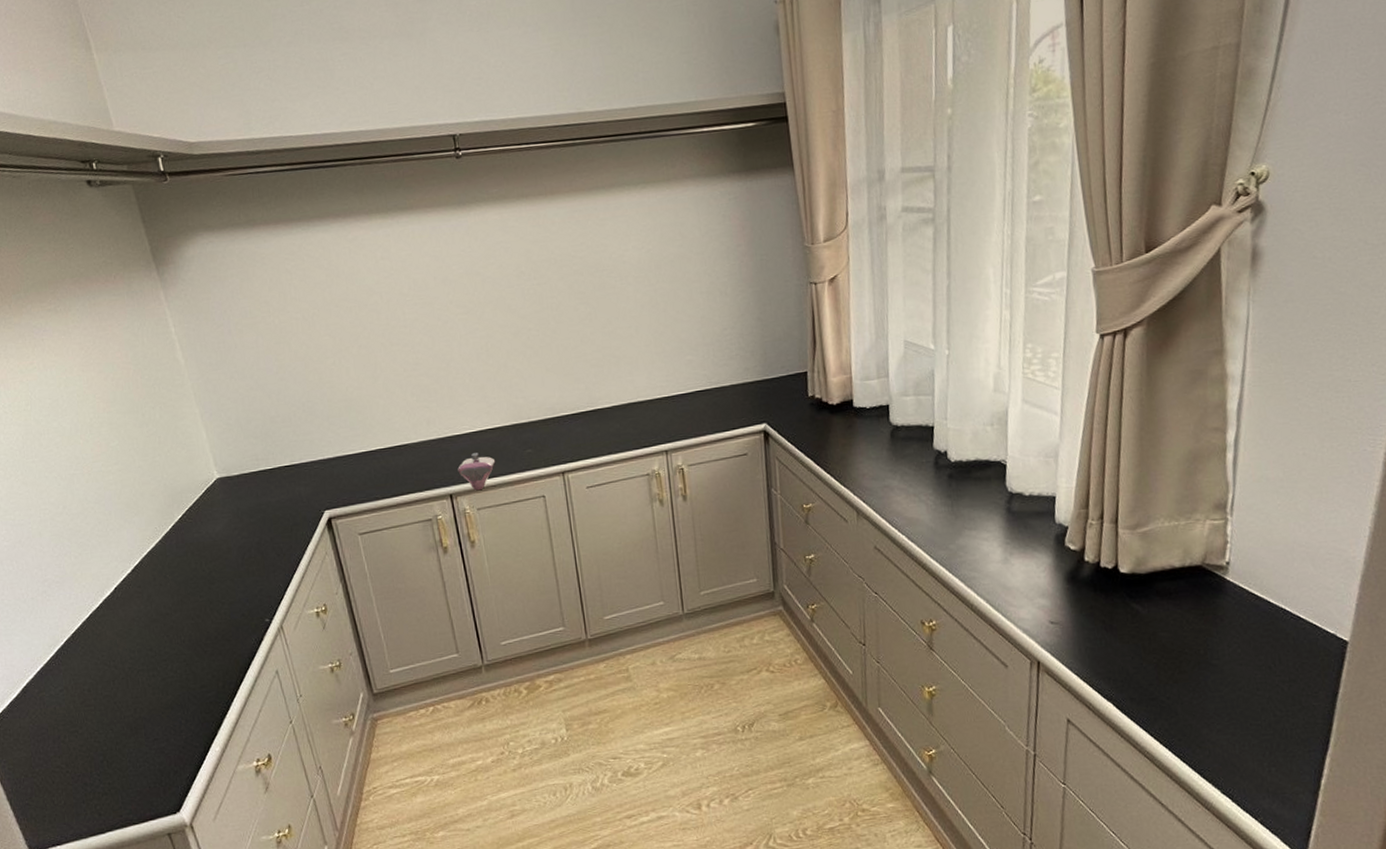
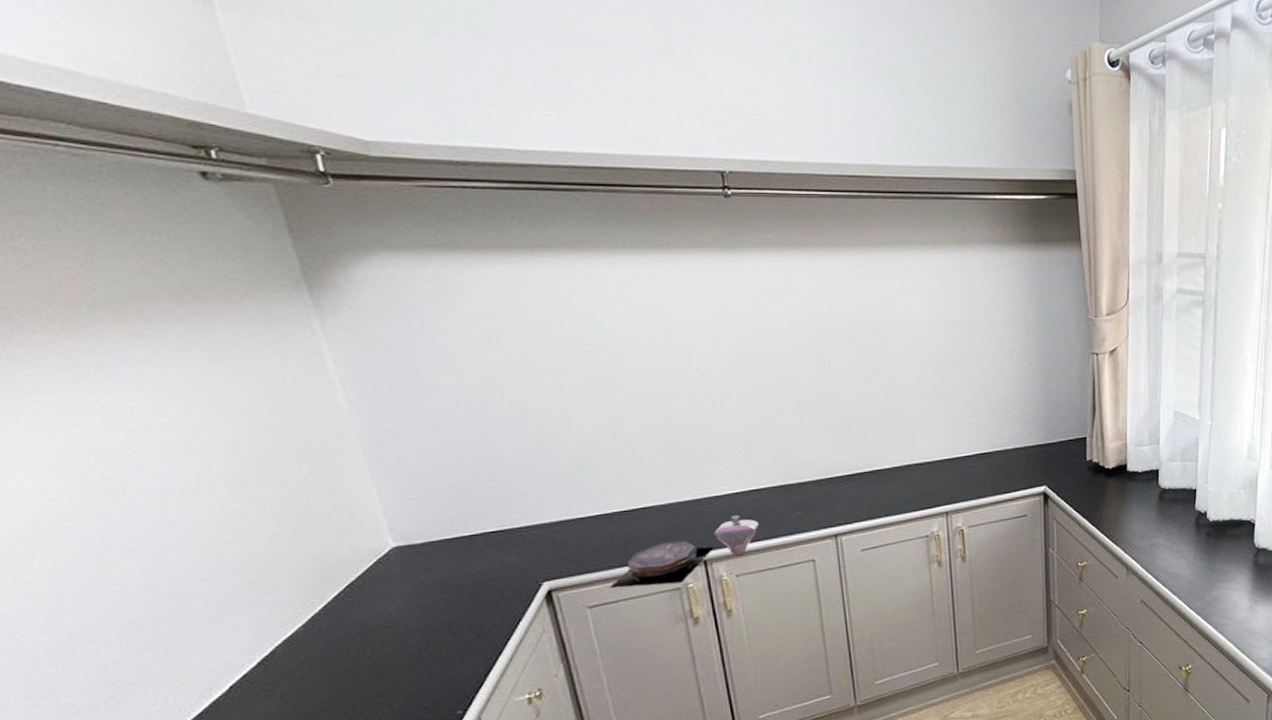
jewelry box: none [375,476,458,518] -> present [610,541,714,589]

